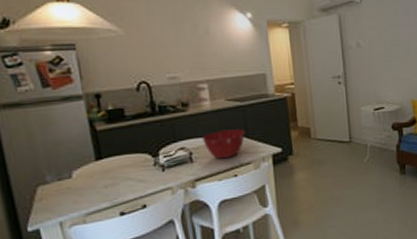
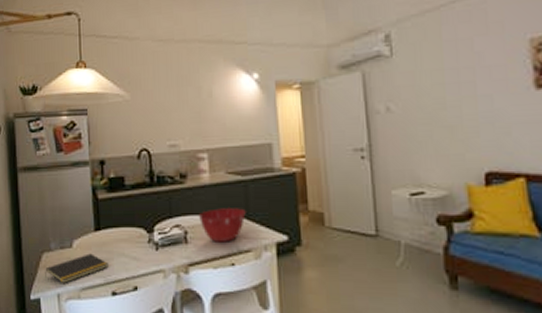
notepad: none [42,181,114,212] -> present [45,253,109,283]

